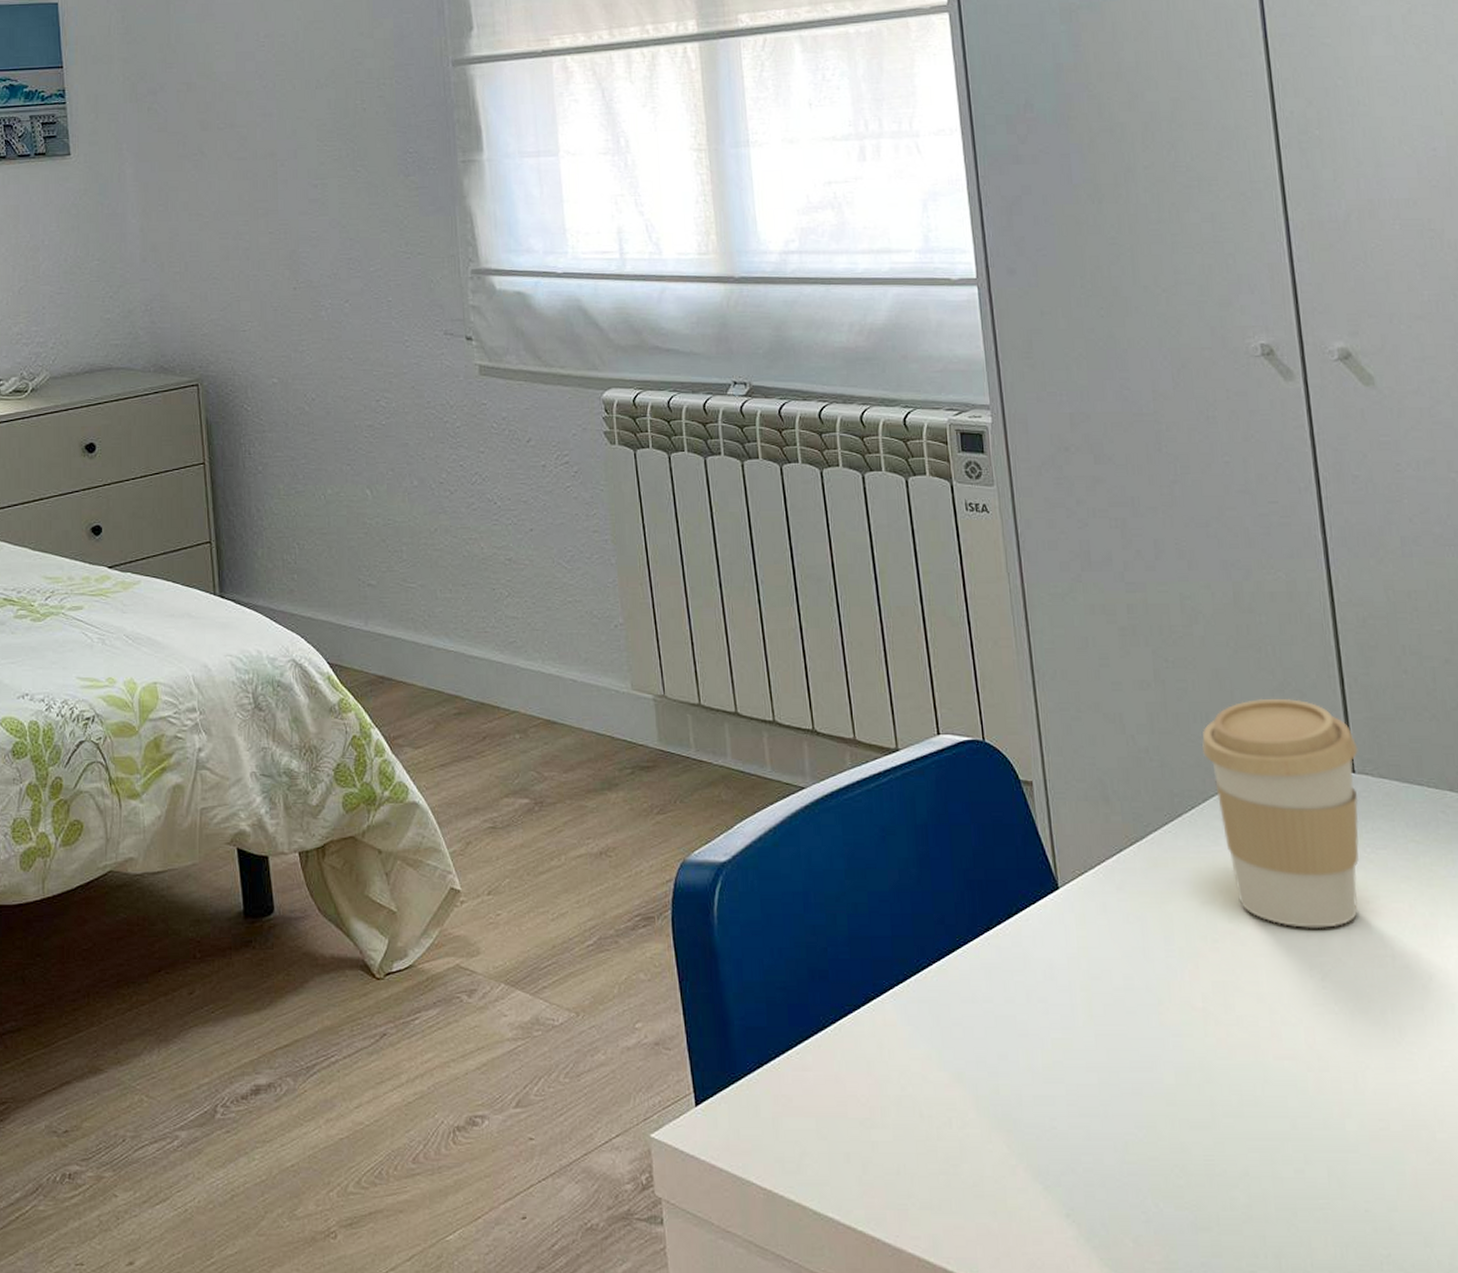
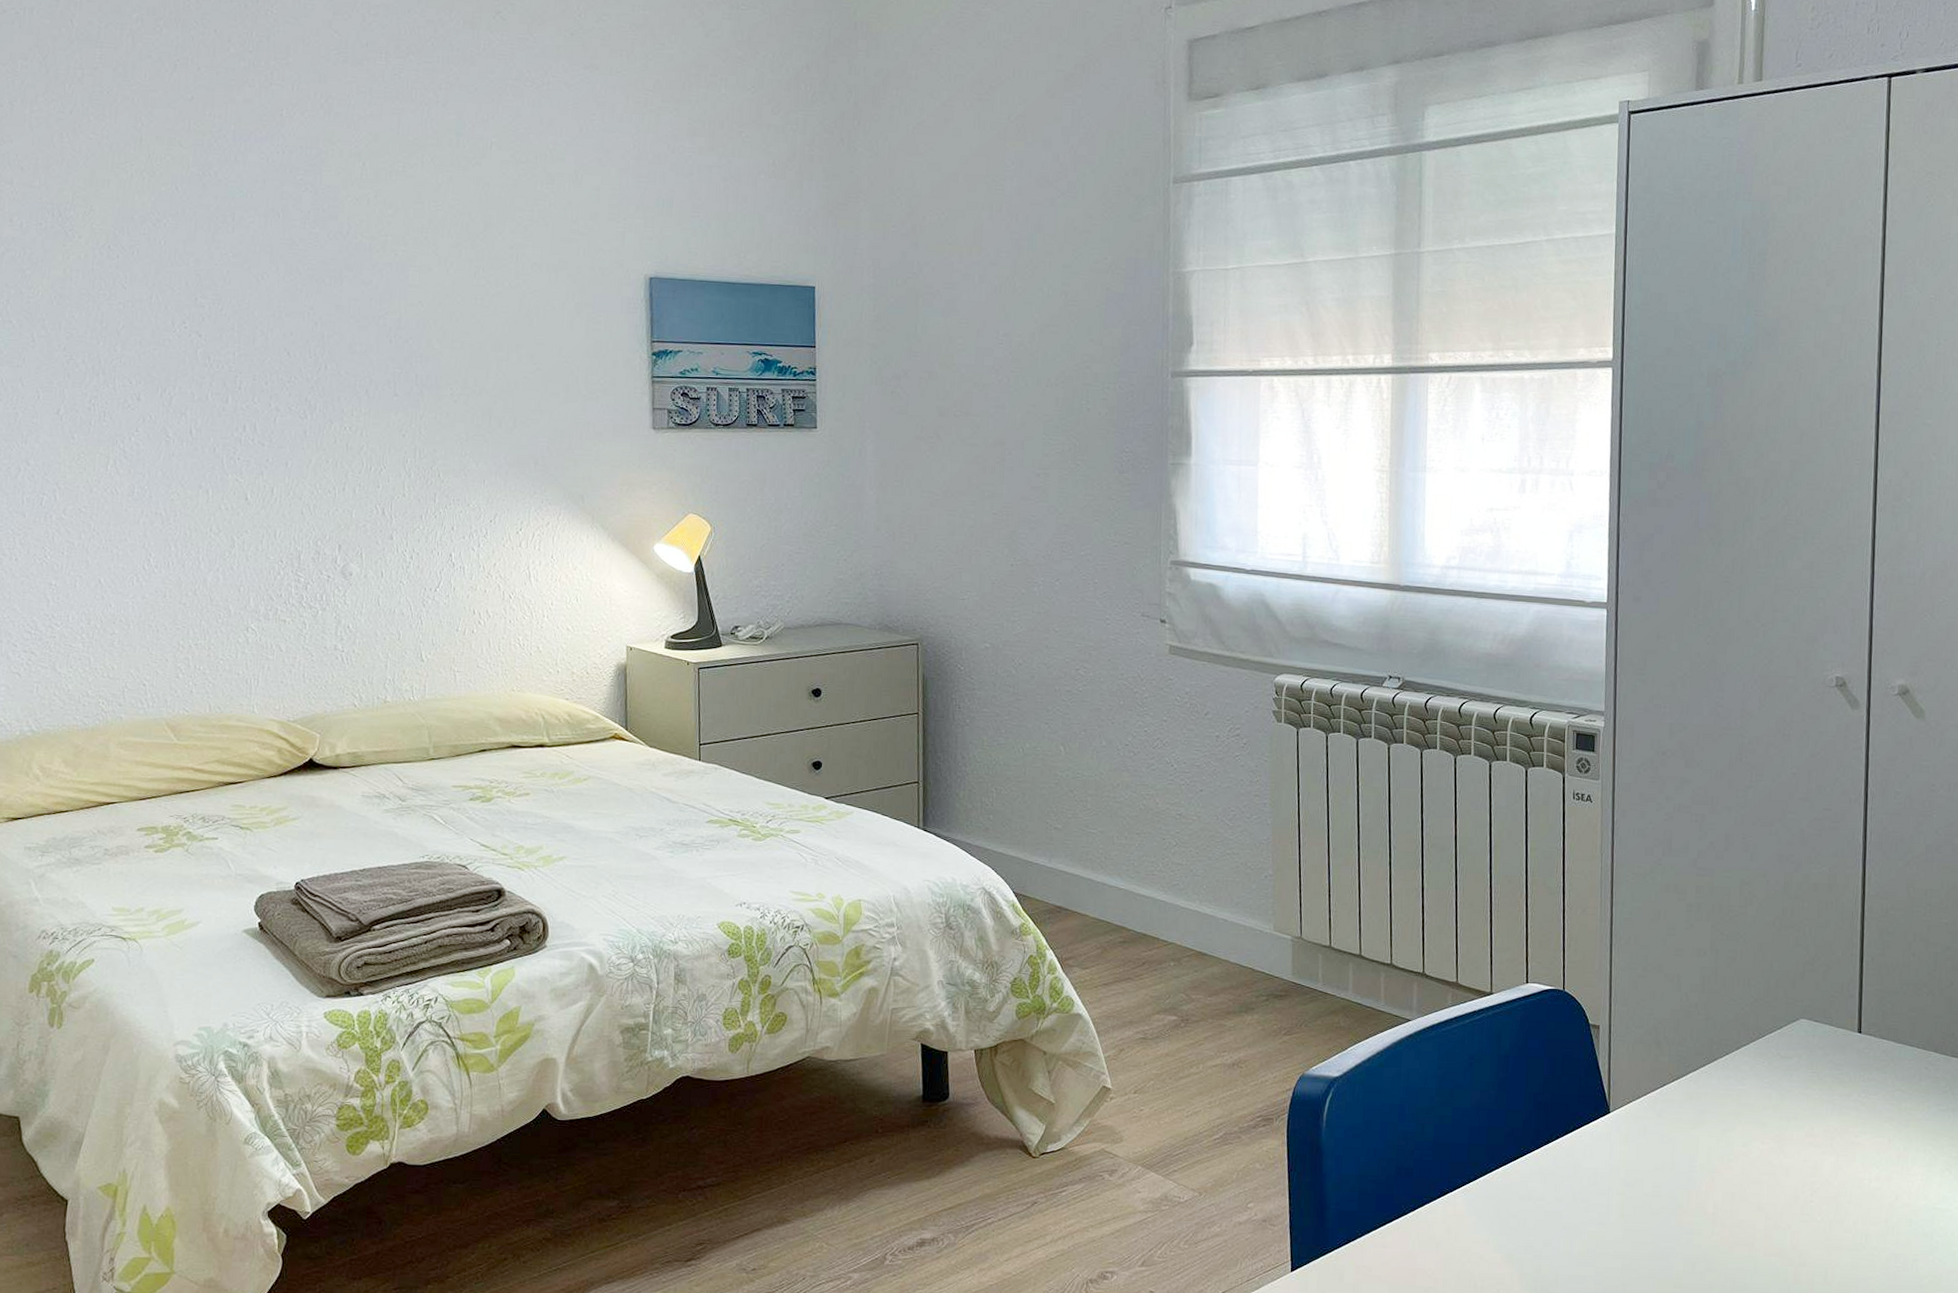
coffee cup: present [1201,698,1359,928] -> none [1741,969,1866,1155]

